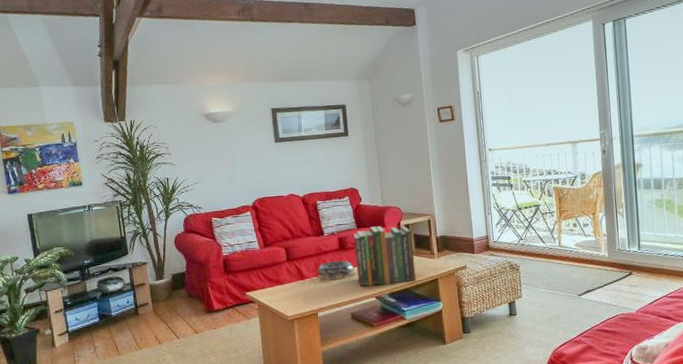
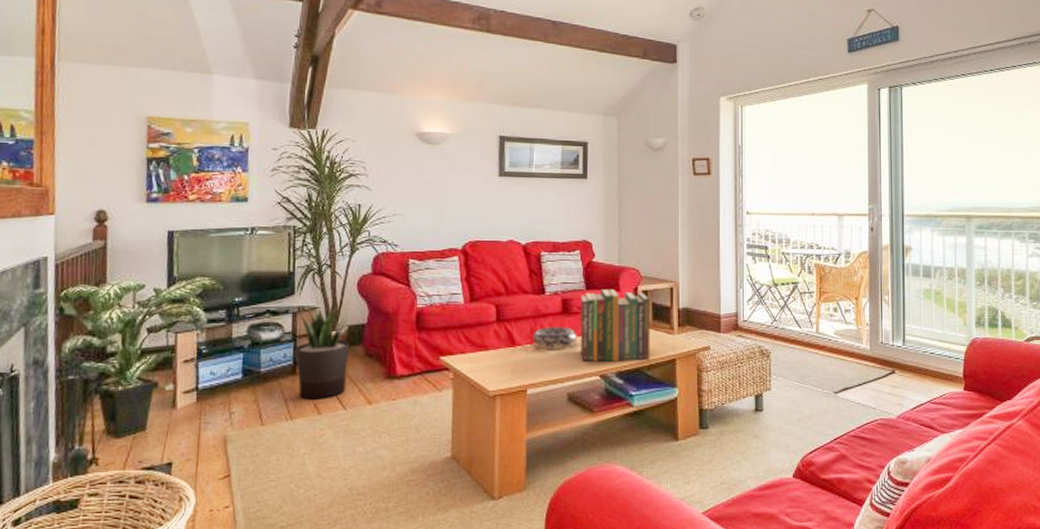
planter: none [134,262,178,334] -> present [295,306,350,400]

